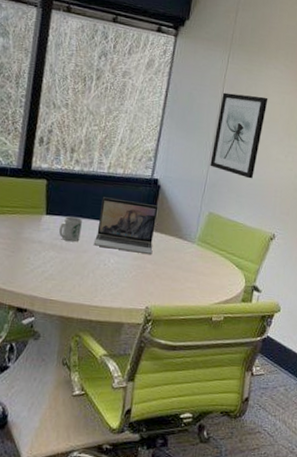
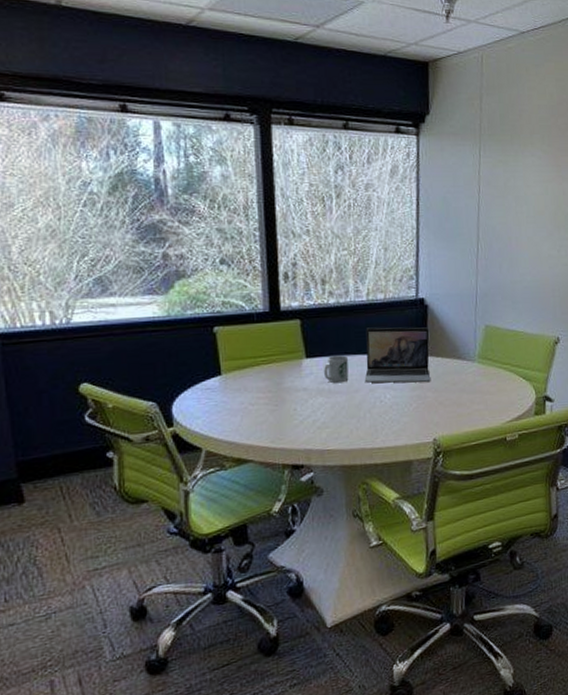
wall art: present [210,92,268,179] -> none [477,189,530,282]

